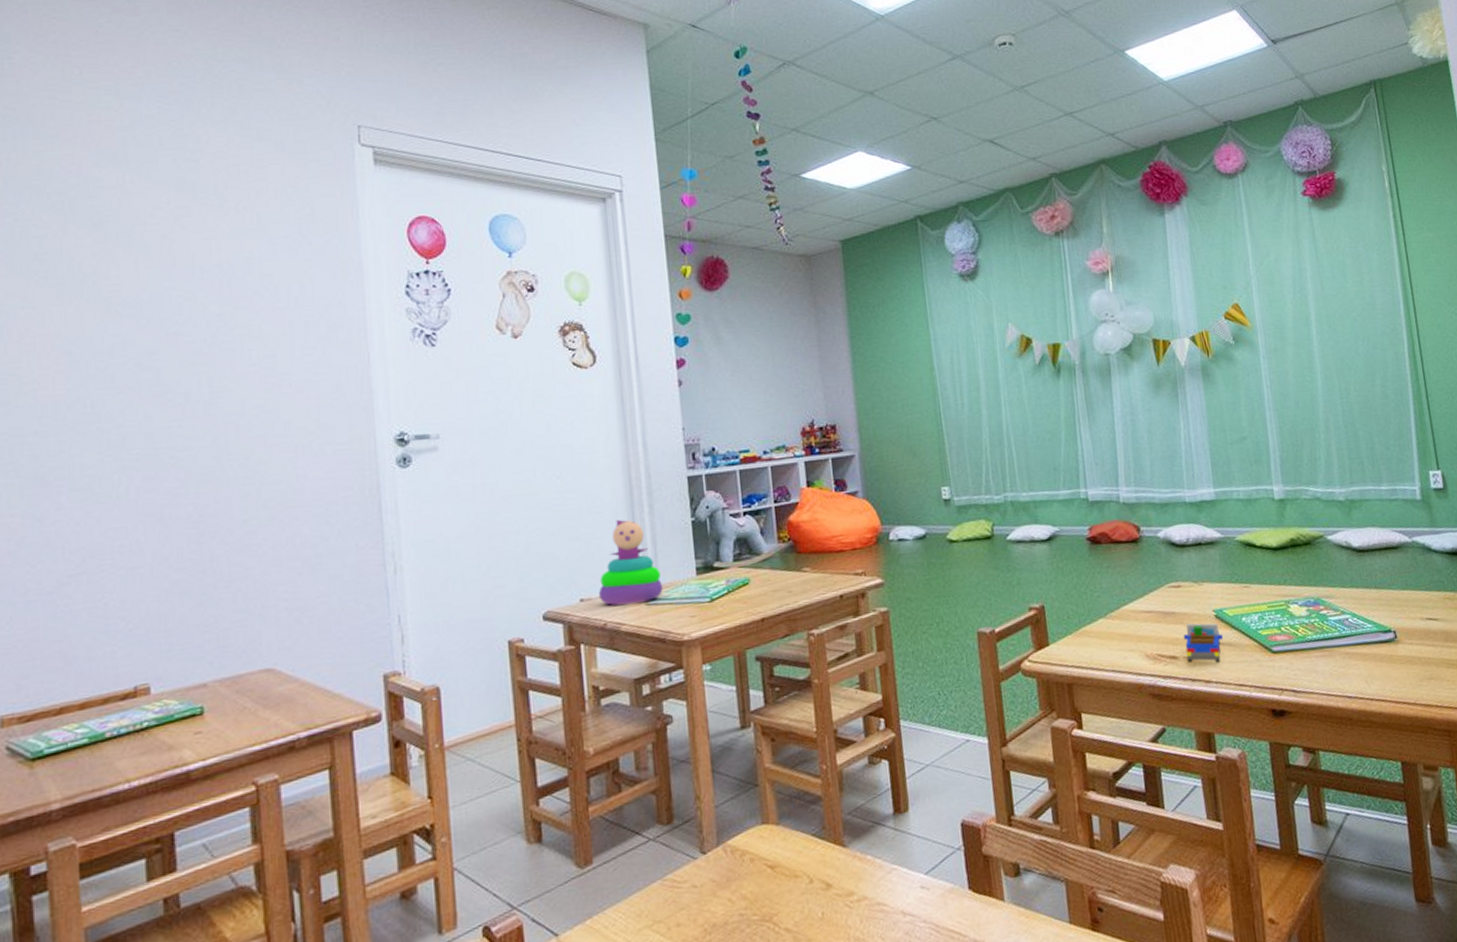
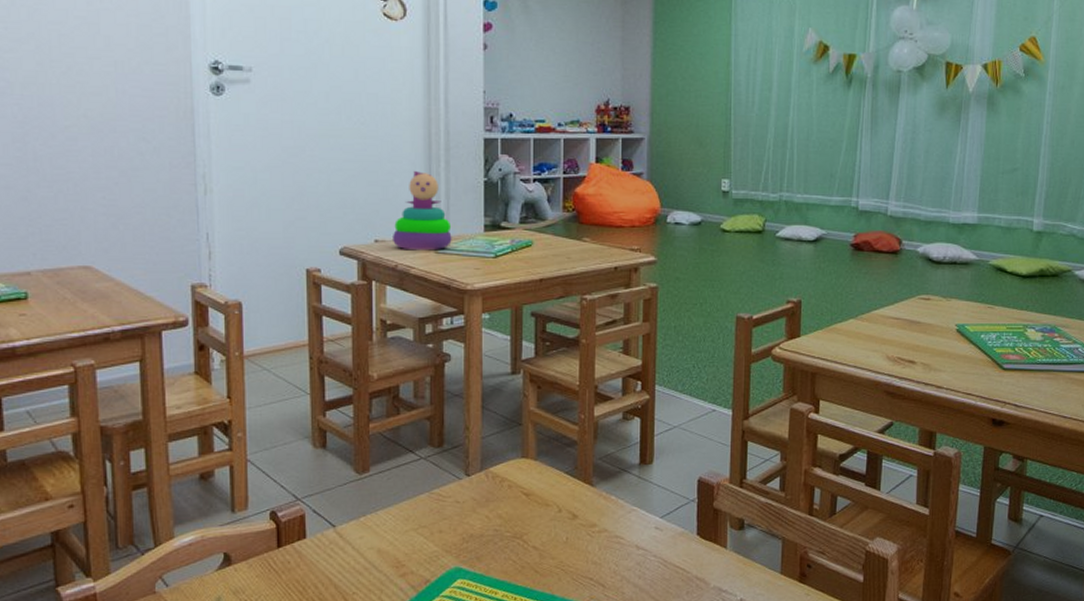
toy truck: present [1183,623,1224,664] -> none [923,334,961,372]

